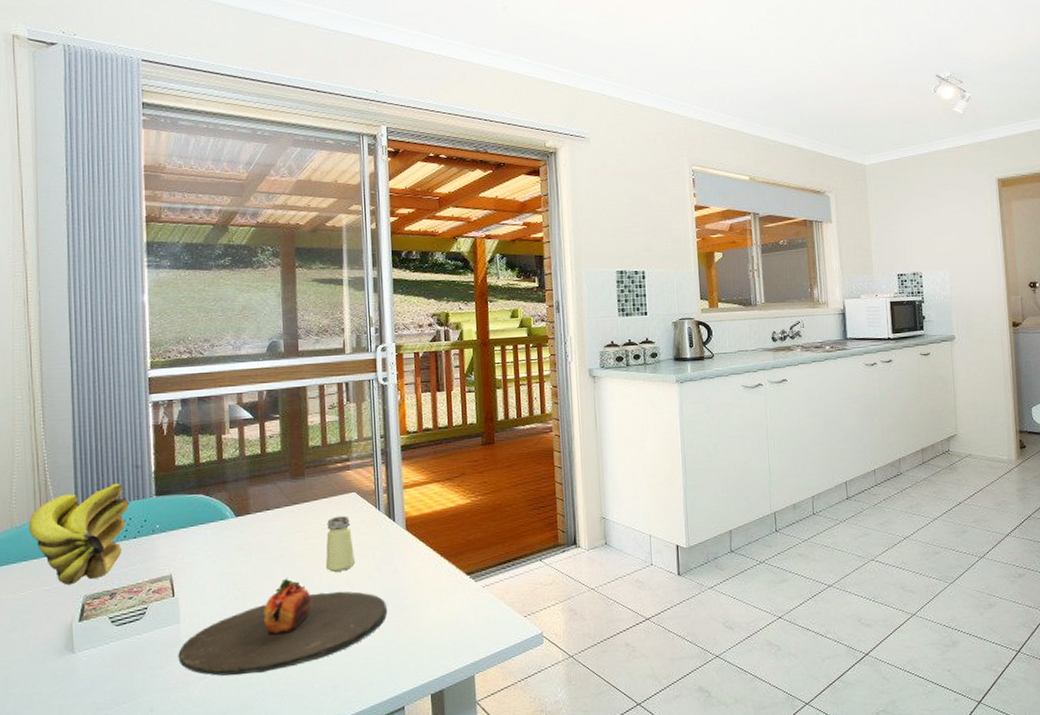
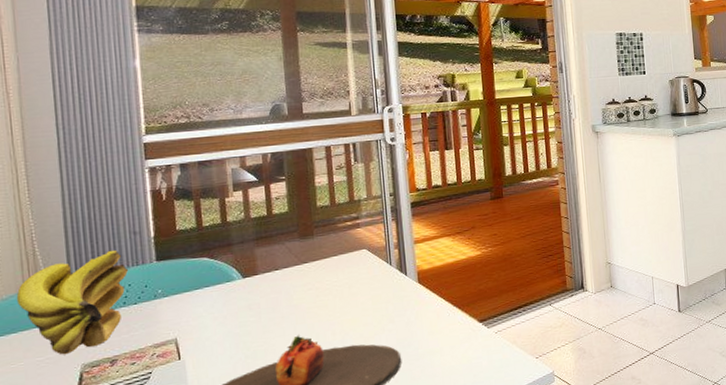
saltshaker: present [325,516,355,572] -> none [337,272,368,327]

